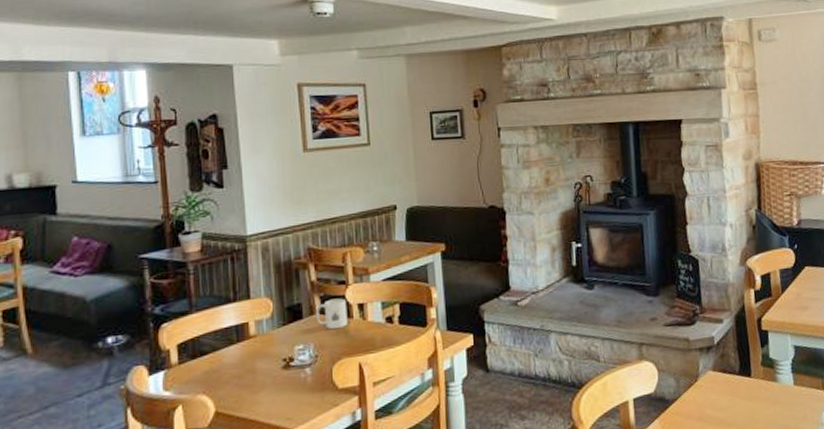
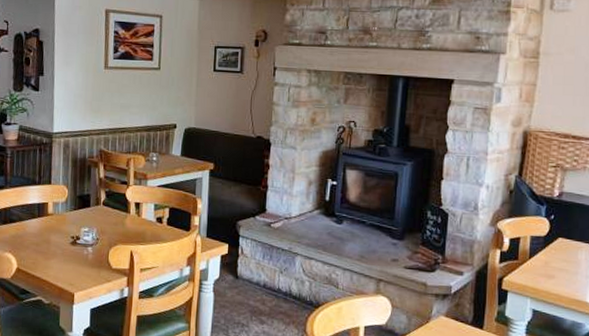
mug: present [316,298,348,330] -> none [101,195,127,220]

